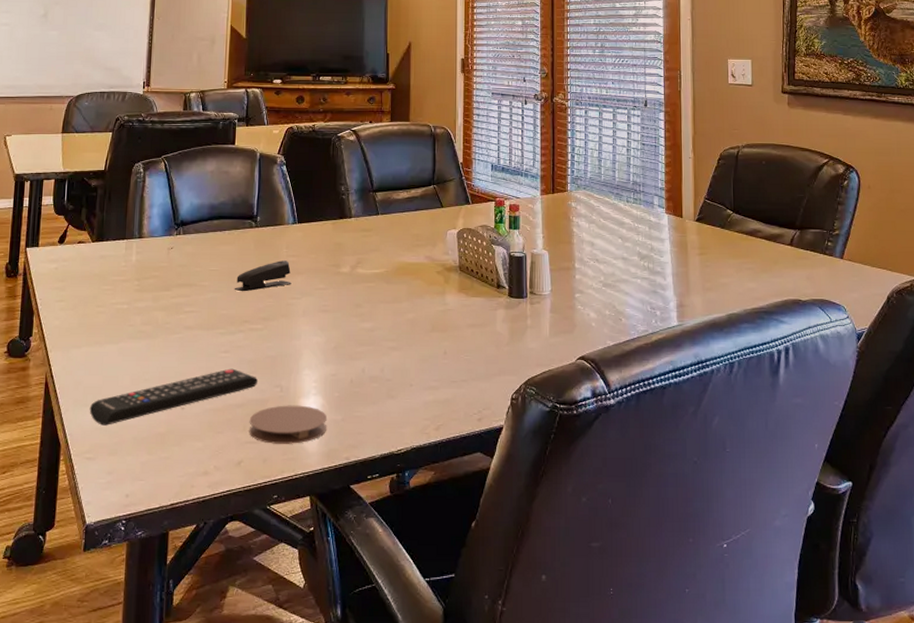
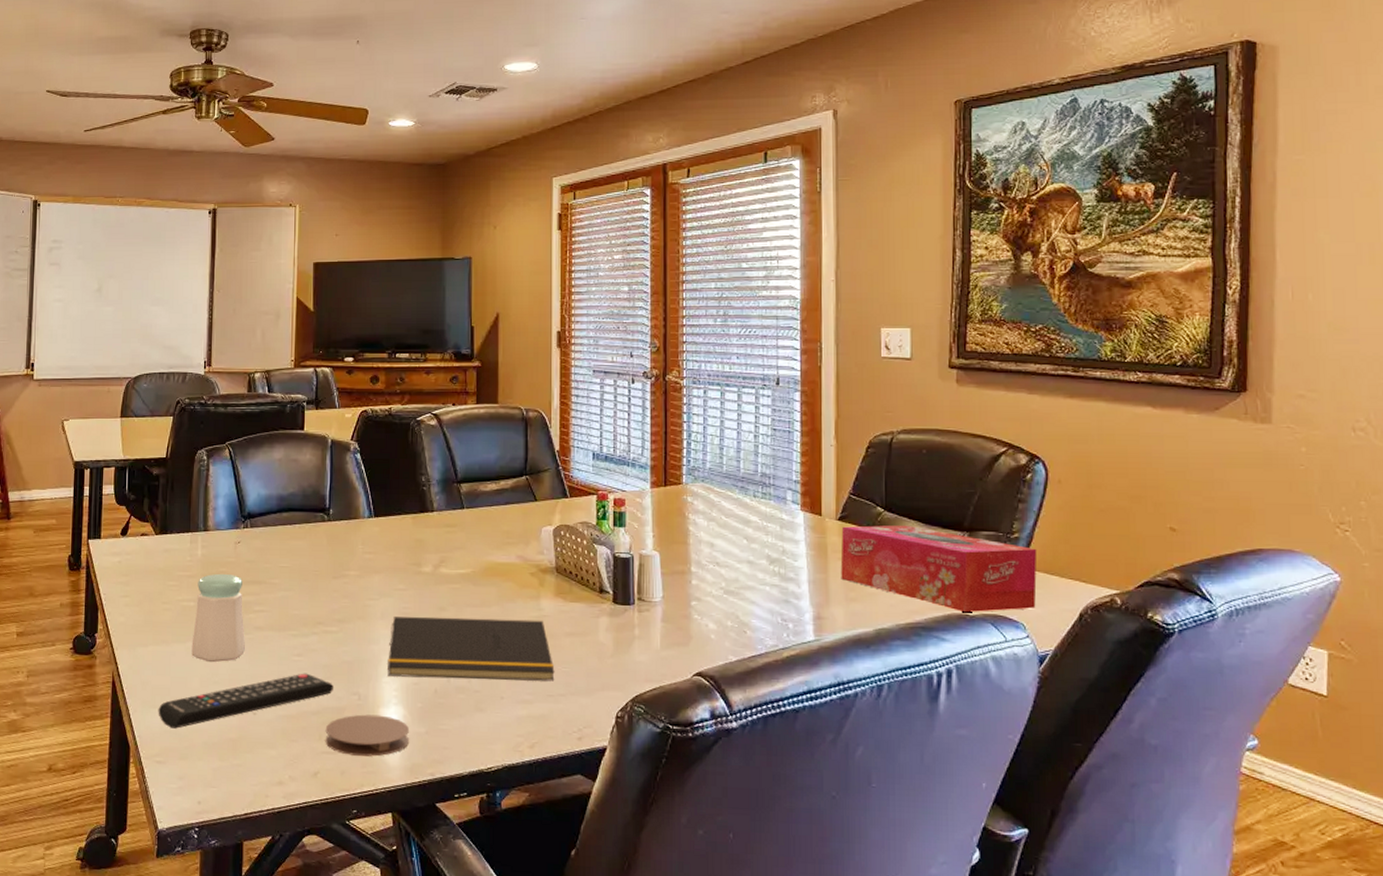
salt shaker: none [123,277,176,360] -> present [191,573,246,662]
stapler: present [234,260,292,292] -> none [306,558,368,591]
notepad: none [308,313,458,369] -> present [388,616,555,682]
tissue box: none [698,224,854,299] -> present [840,525,1037,613]

